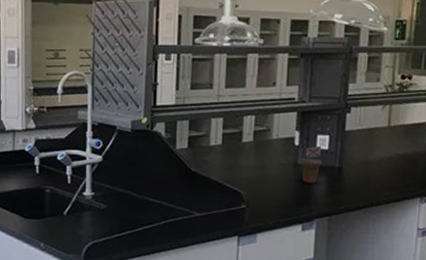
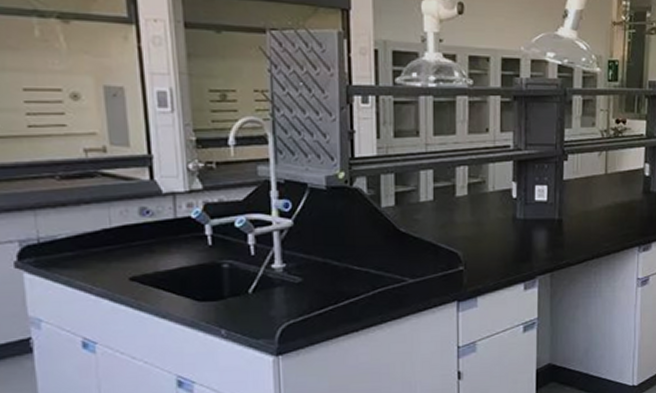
beverage cup: present [299,145,323,184] -> none [518,197,542,239]

